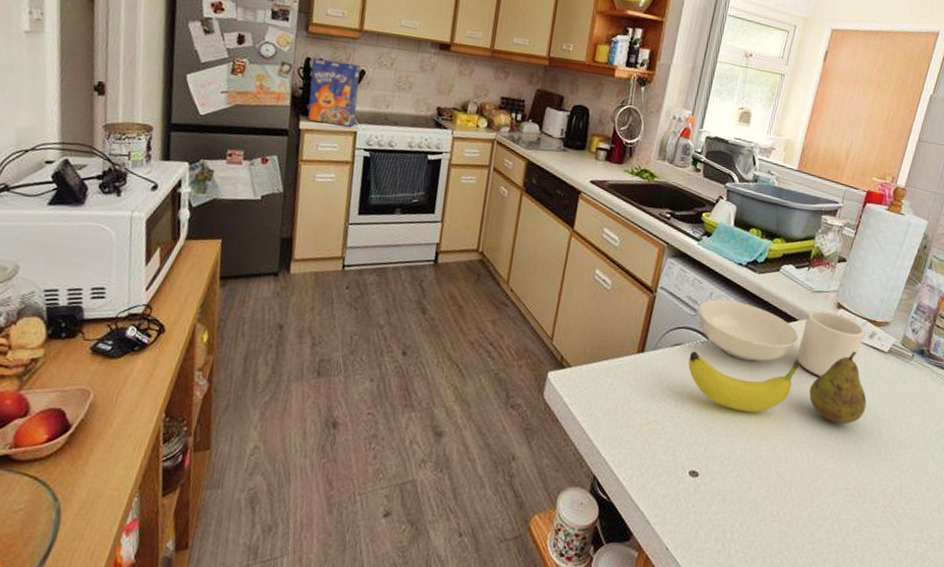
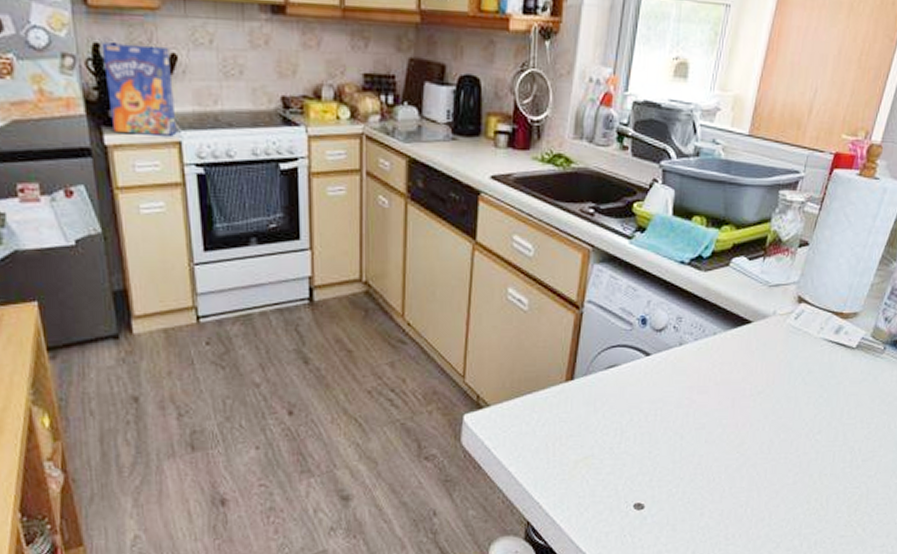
fruit: present [688,351,801,413] -> none [626,369,756,433]
bowl: present [698,299,799,361] -> none [635,308,753,376]
mug: present [797,310,865,377] -> none [751,308,830,385]
fruit: present [809,351,867,425] -> none [766,350,831,434]

